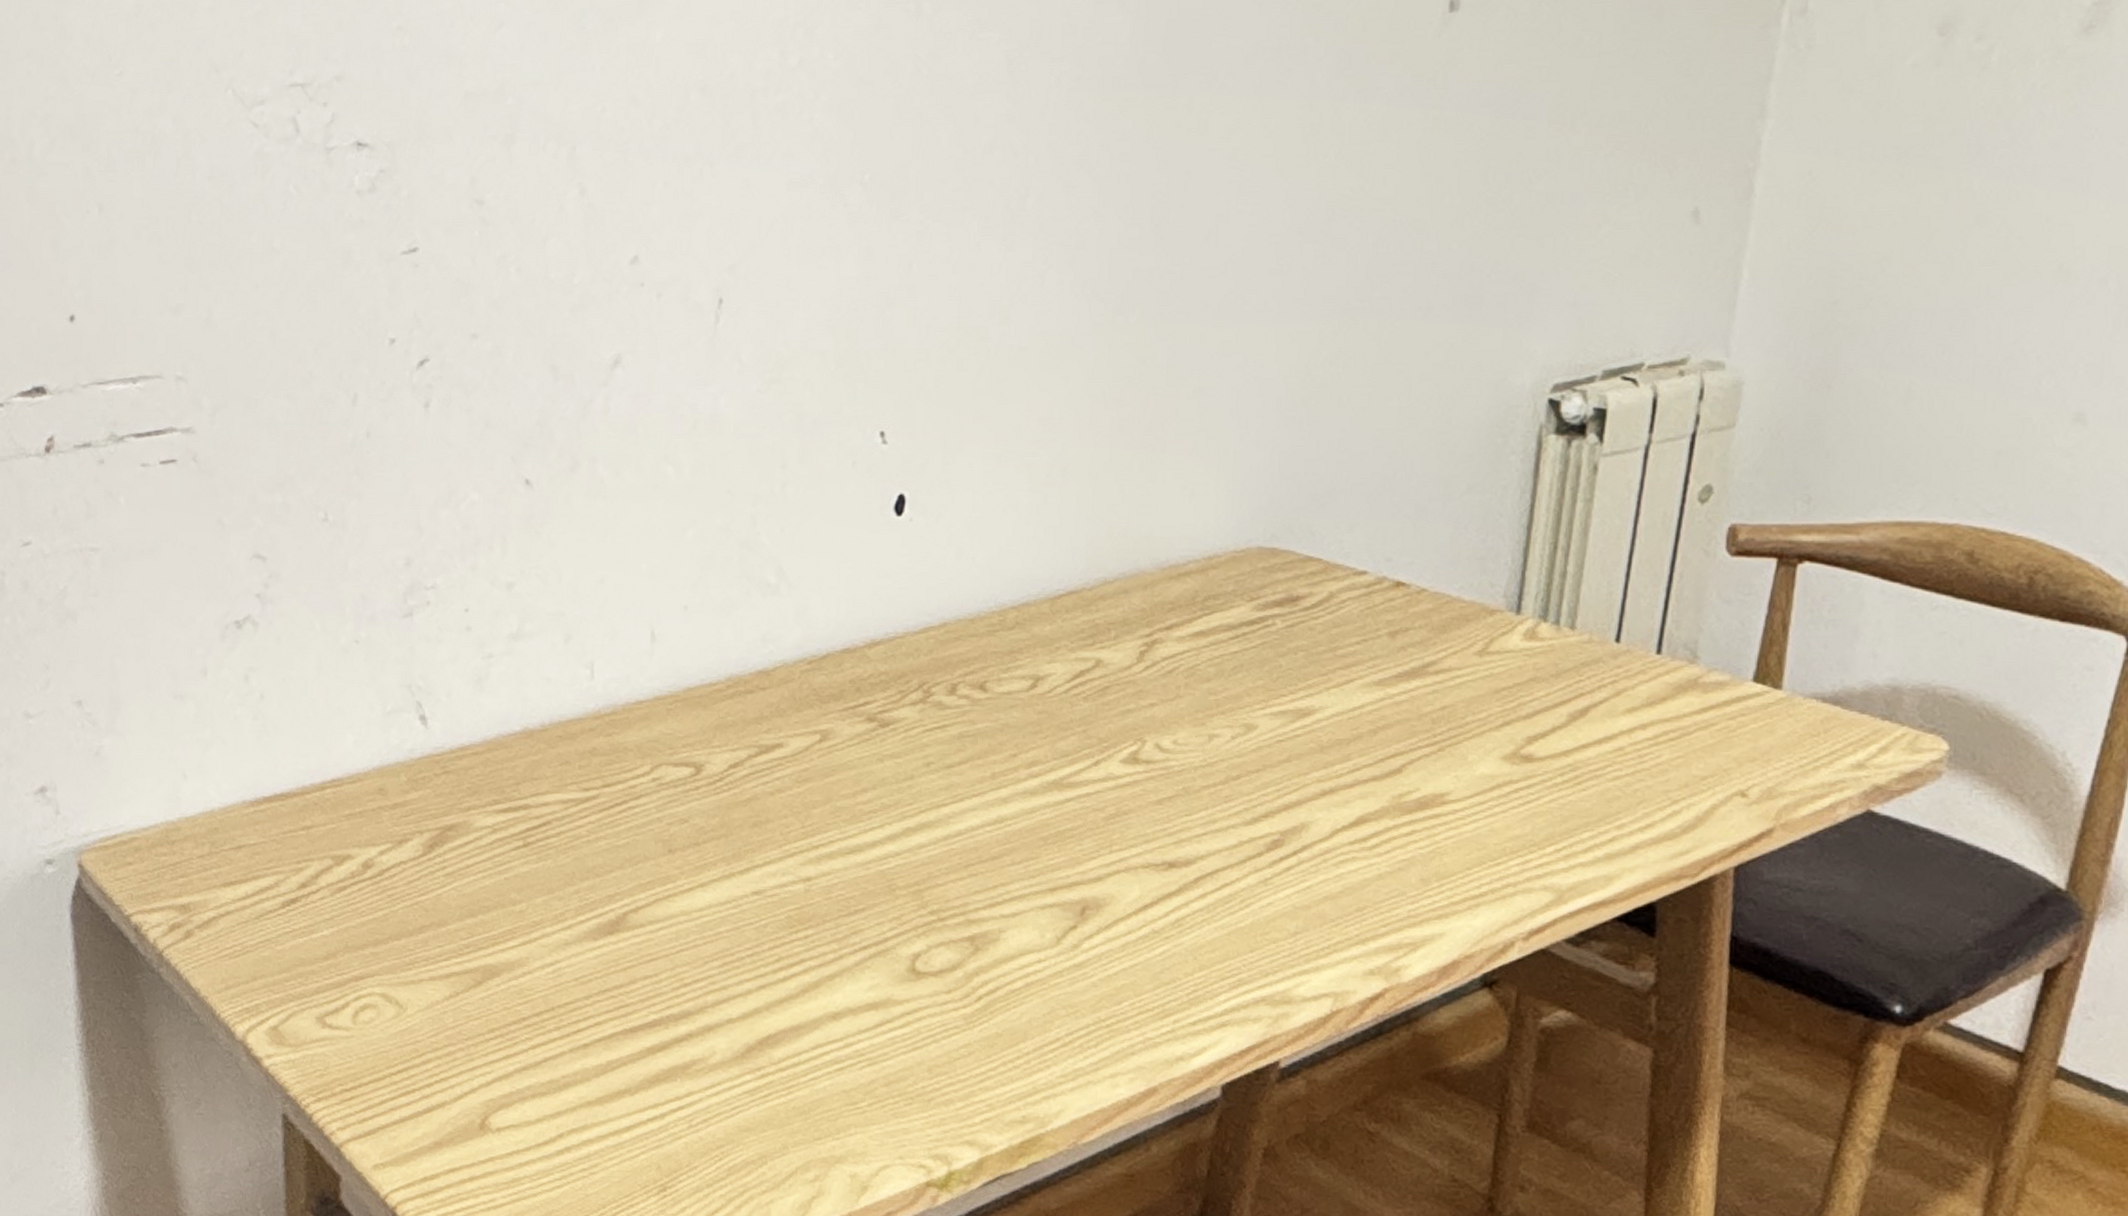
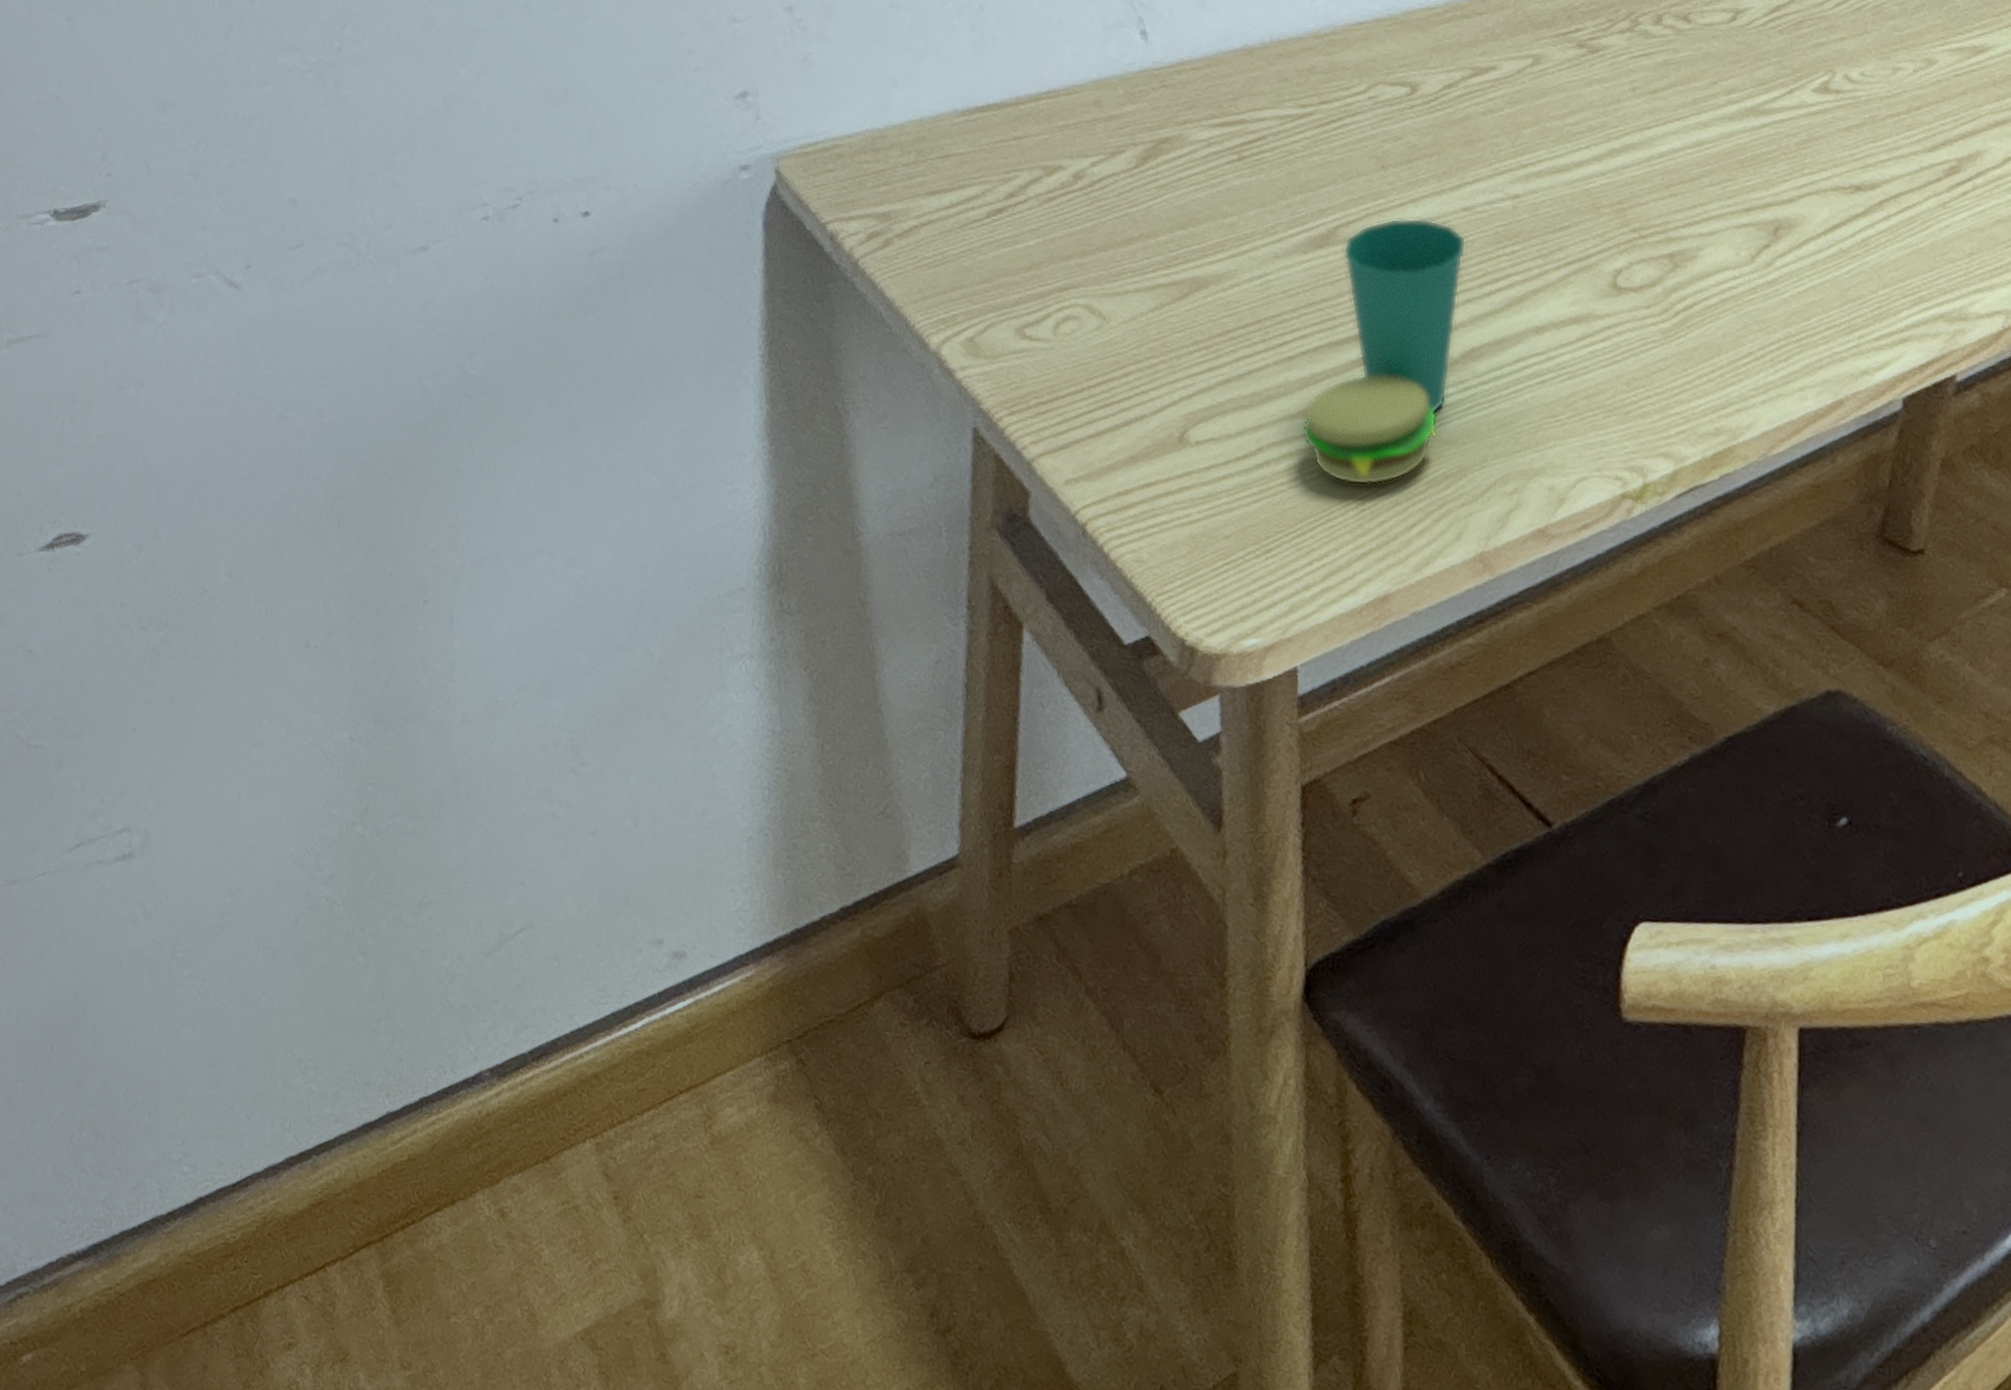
cup: none [600,902,758,1172] -> present [1302,217,1467,486]

